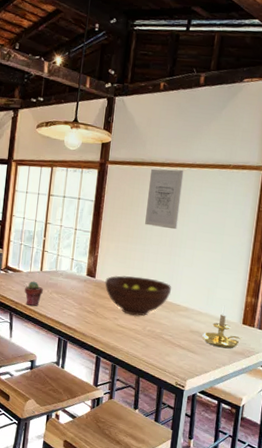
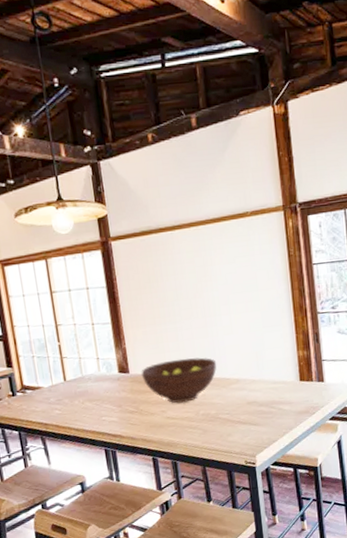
potted succulent: present [25,281,43,306] -> none [51,394,74,423]
wall art: present [145,168,184,230] -> none [161,229,206,301]
candle holder: present [202,305,243,349] -> none [261,366,304,413]

